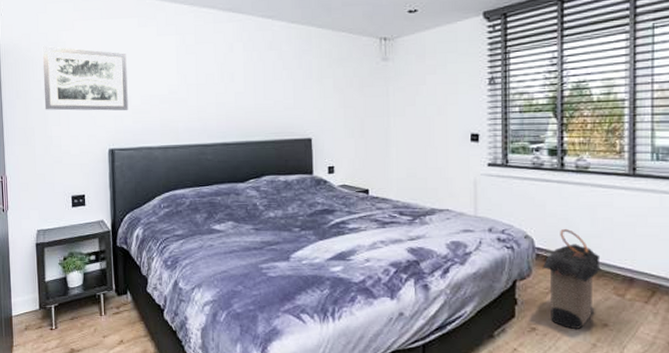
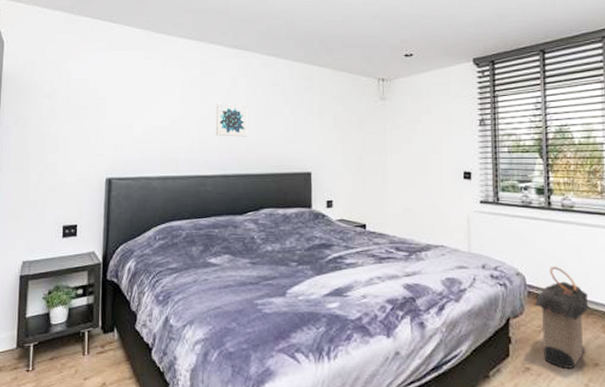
wall art: present [42,45,128,111] -> none [43,73,131,141]
wall art: none [212,69,246,105] -> present [215,102,248,137]

